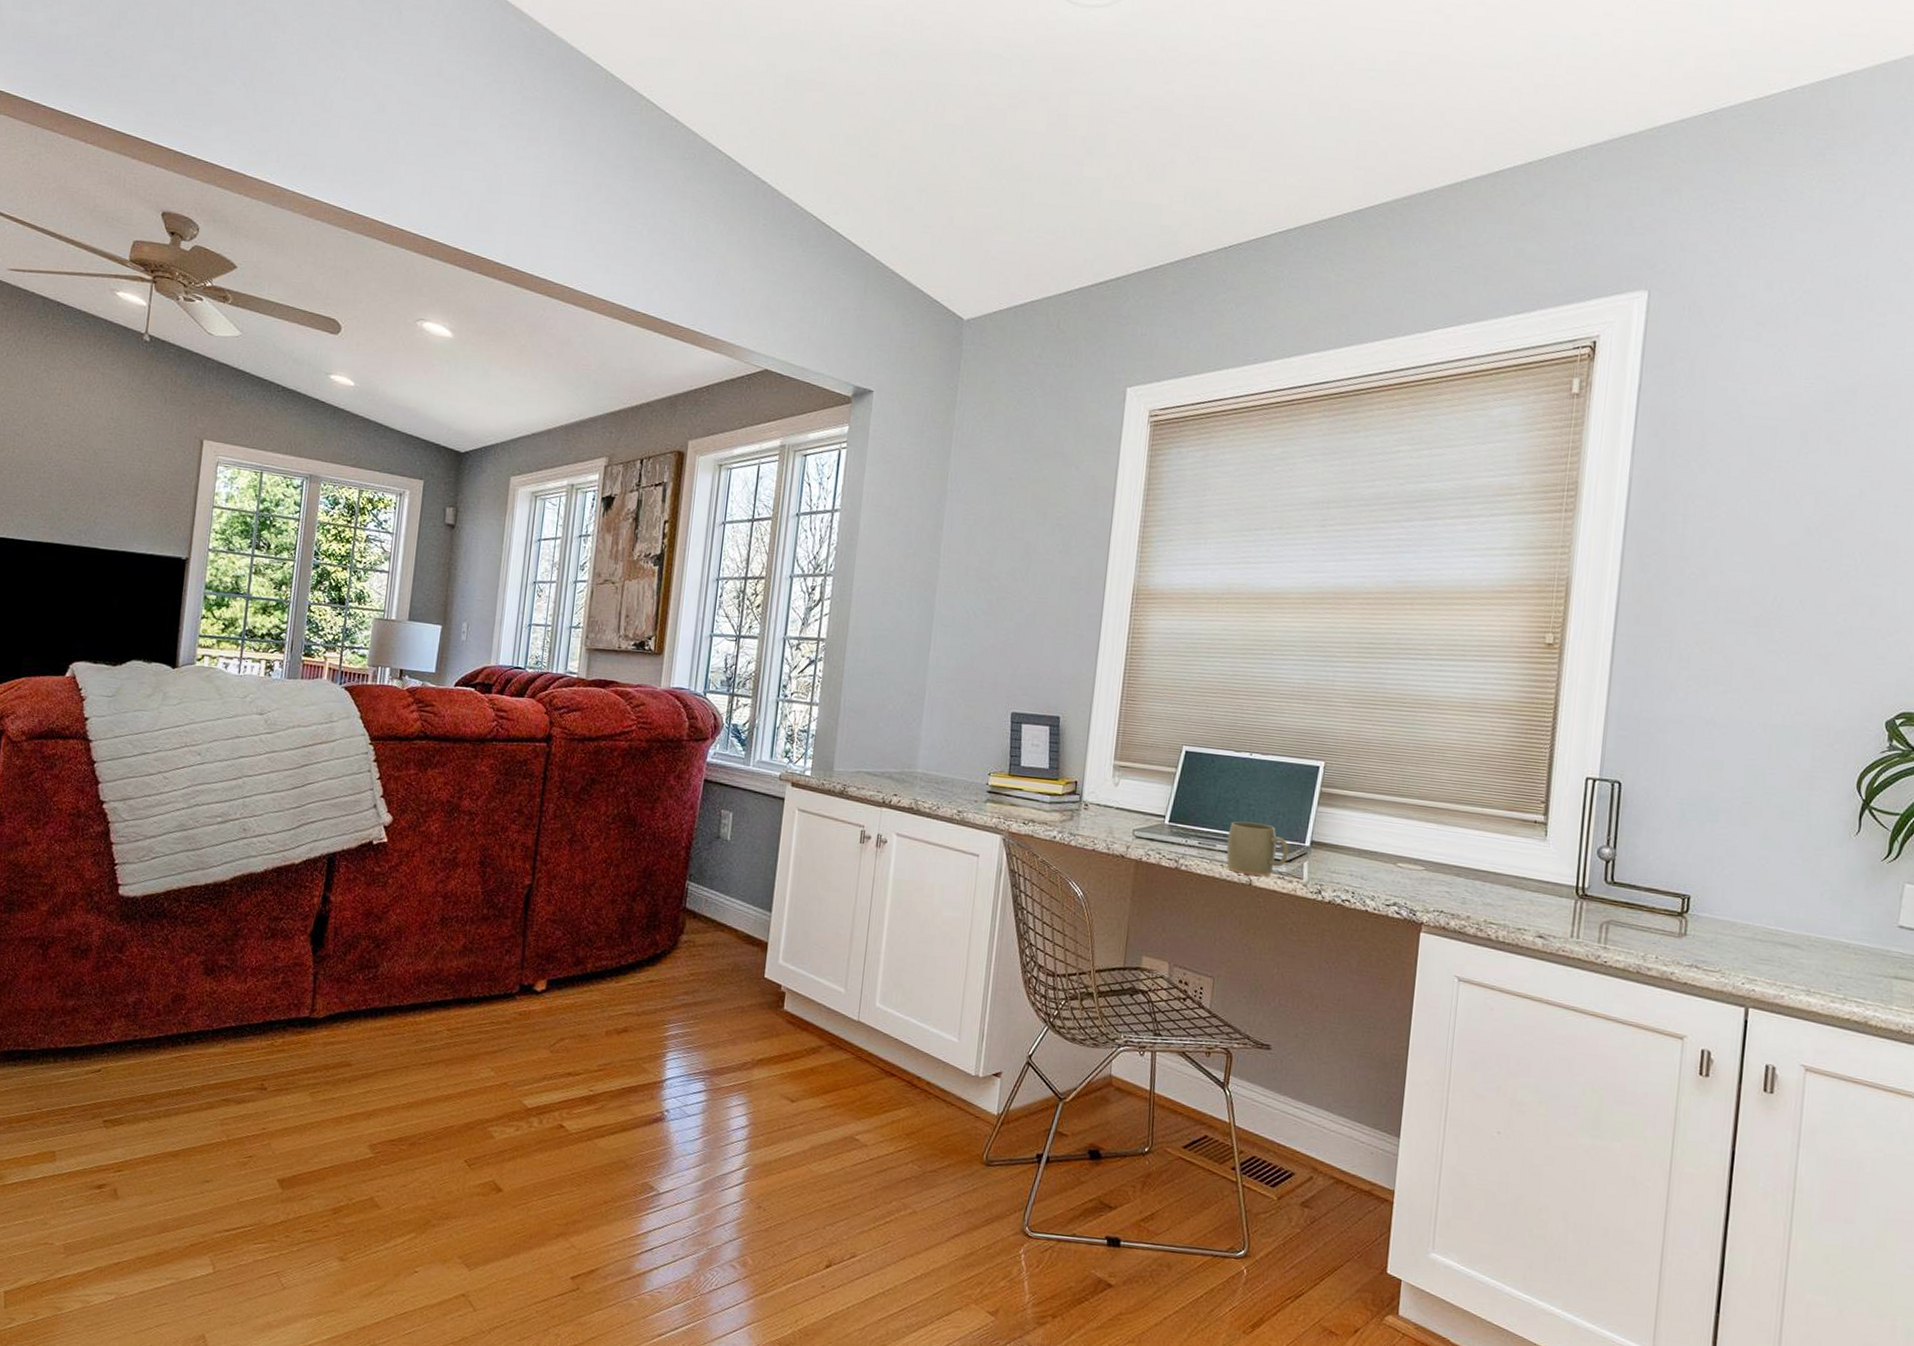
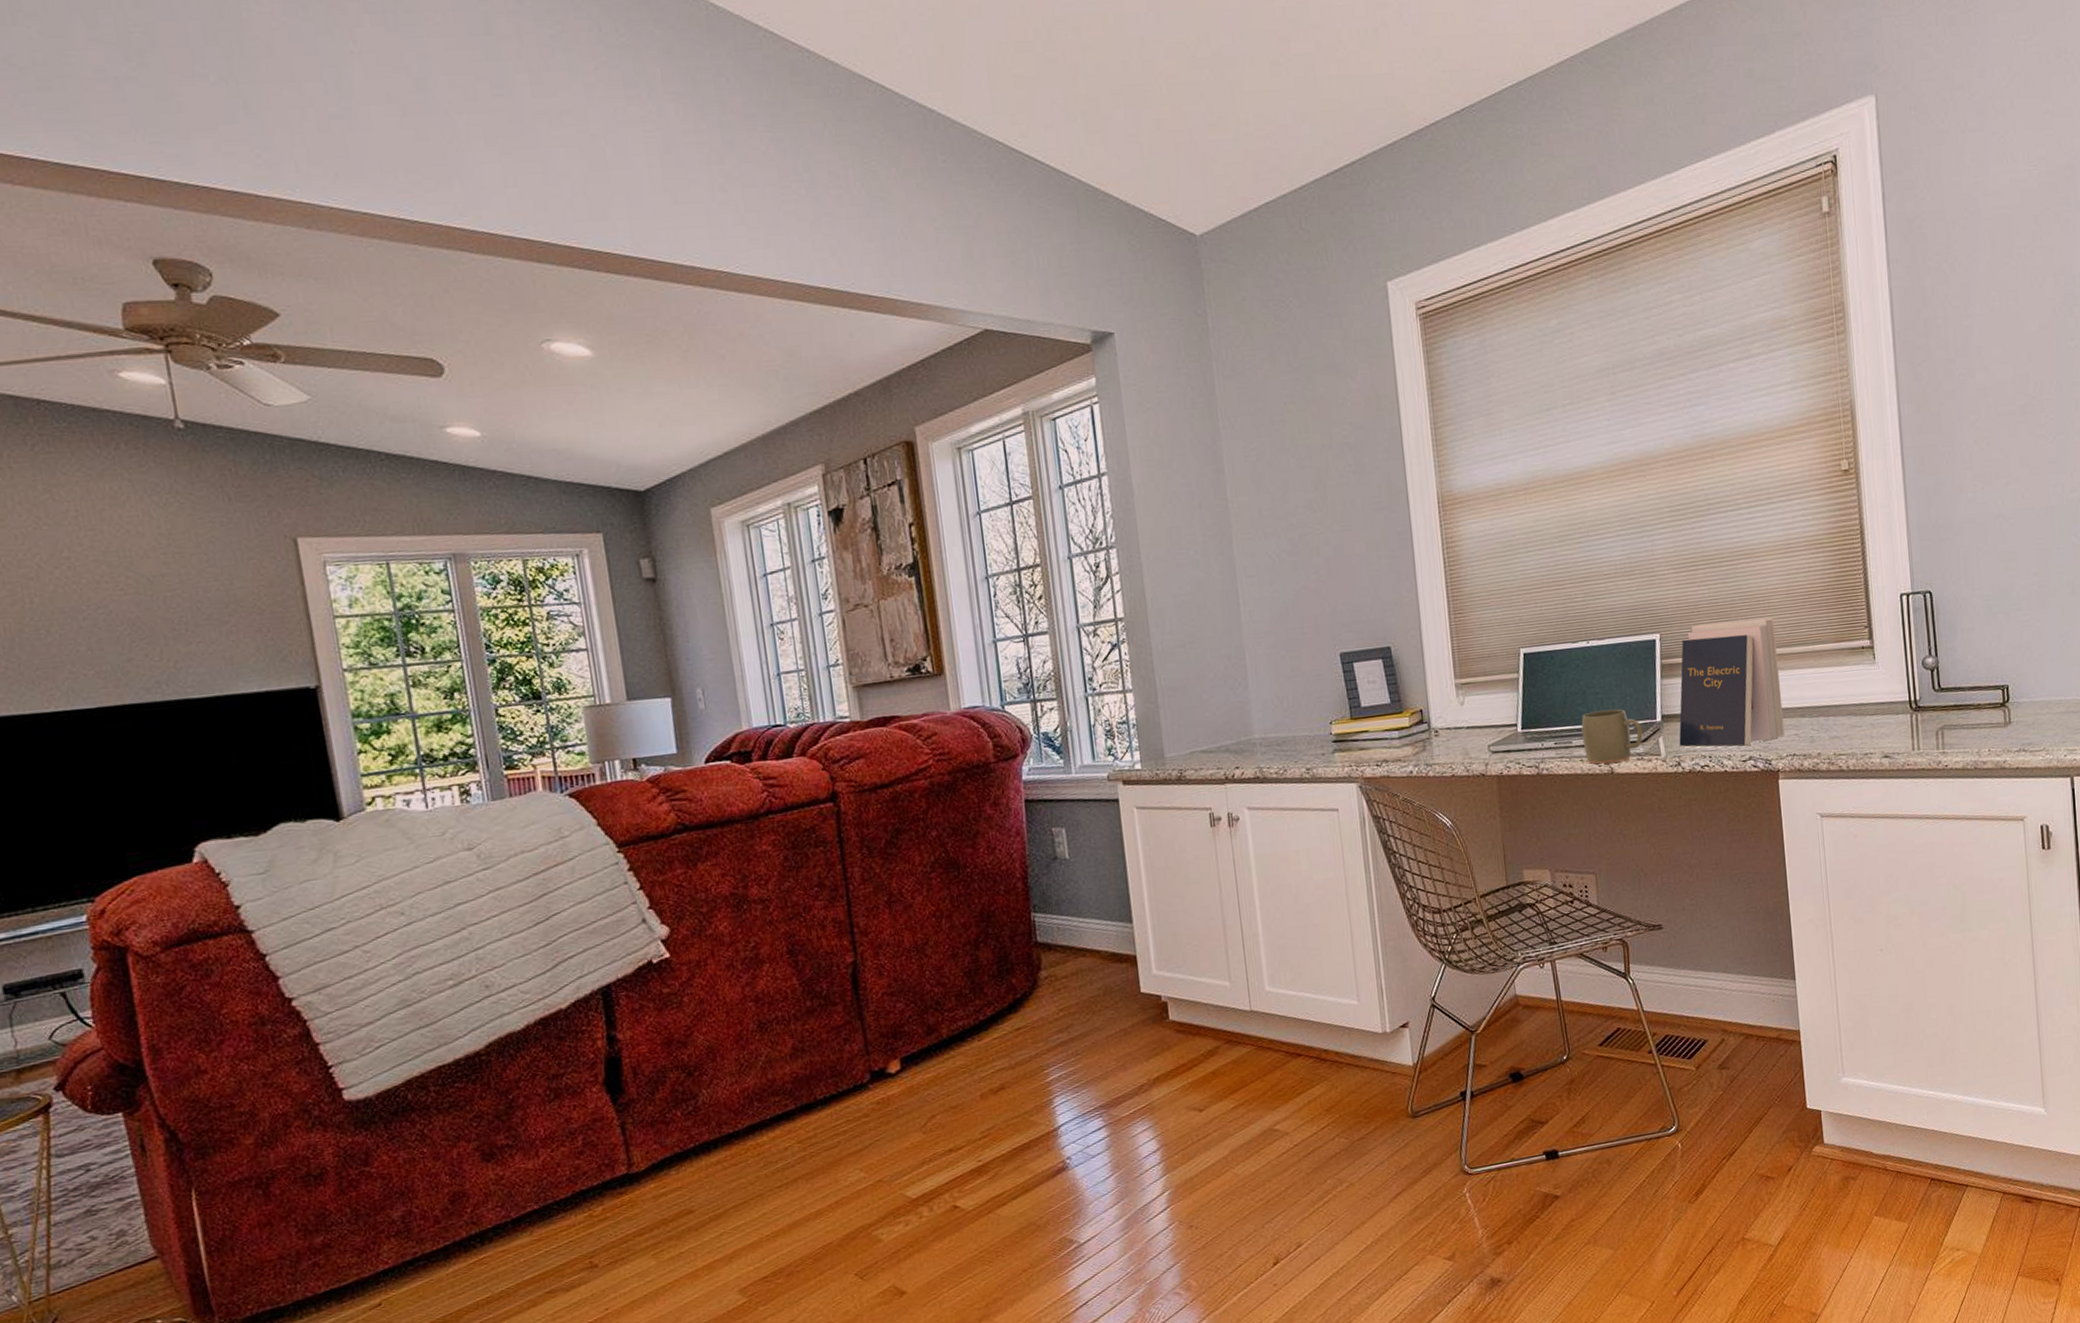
books: none [1324,761,1446,893] -> present [1679,617,1785,748]

